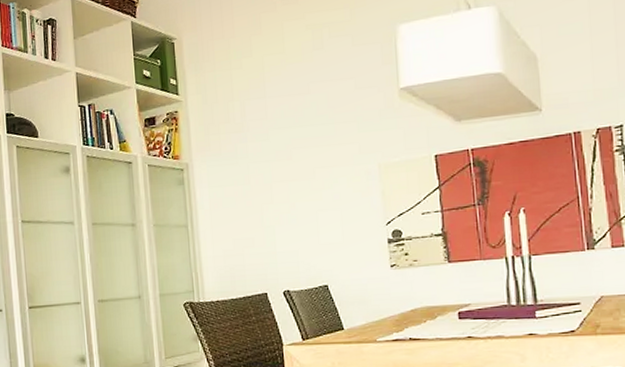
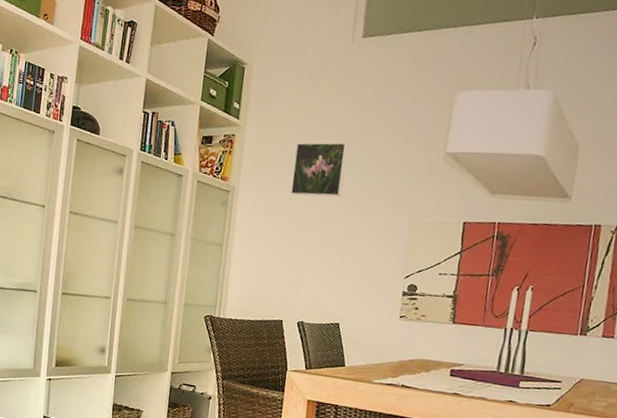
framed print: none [243,97,300,161] -> present [291,142,348,197]

